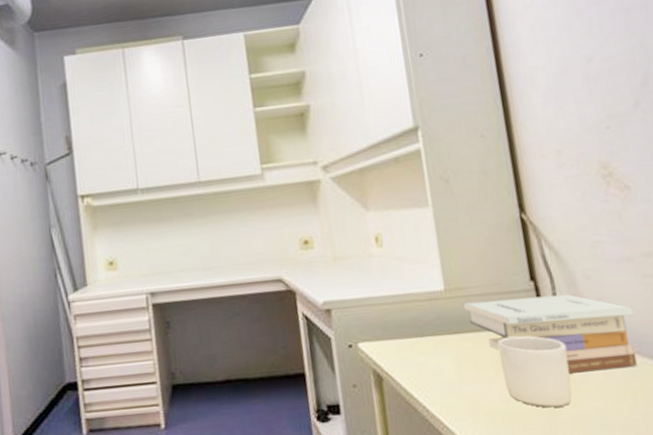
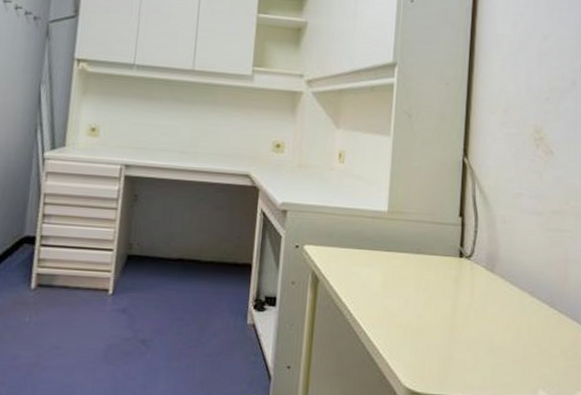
books: present [463,294,638,374] -> none [400,226,534,304]
mug: present [498,335,573,408] -> none [420,261,476,329]

